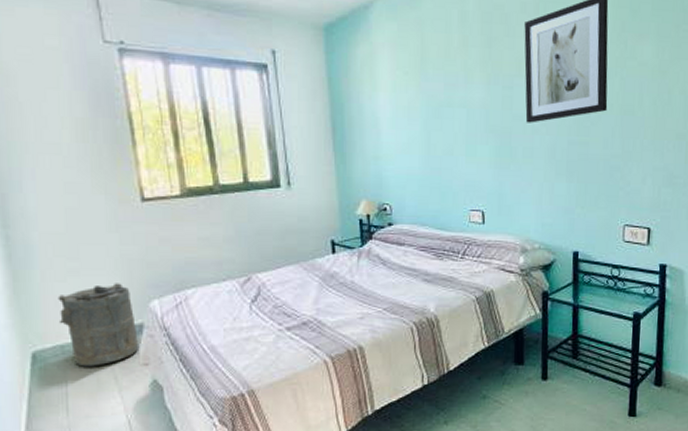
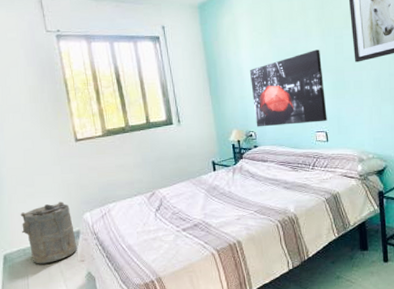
wall art: none [388,101,486,199] -> present [249,49,327,127]

